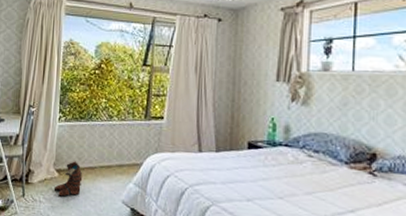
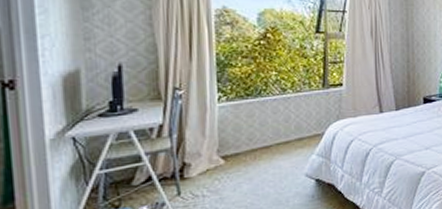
boots: present [55,161,83,197] -> none [222,143,257,185]

